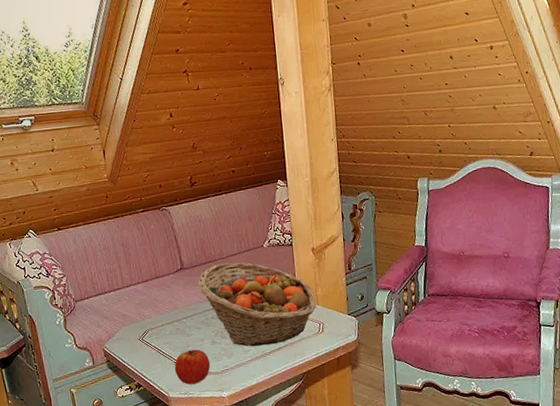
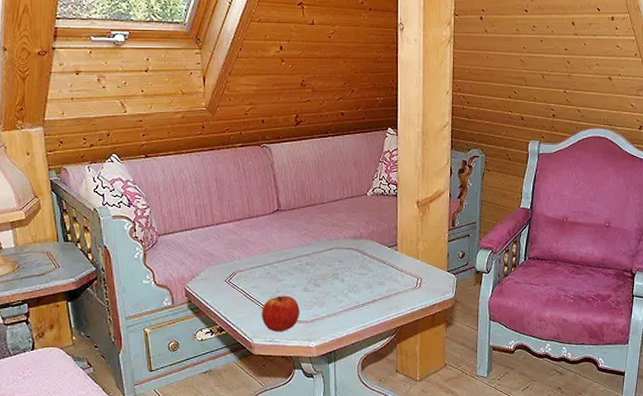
fruit basket: present [198,262,316,347] -> none [295,208,416,297]

